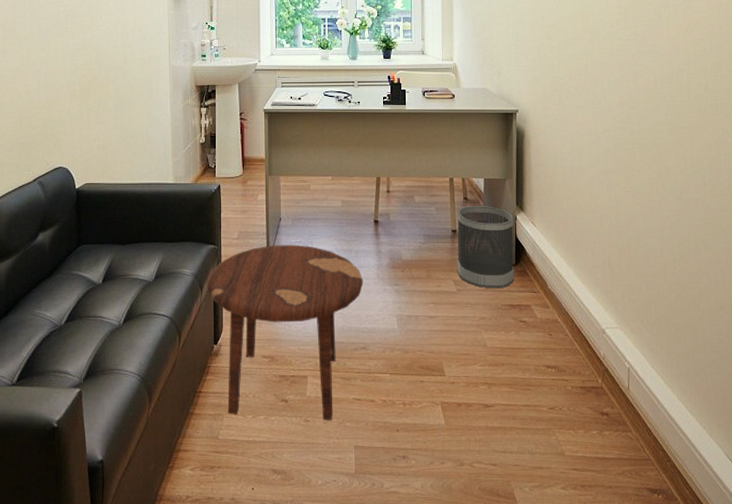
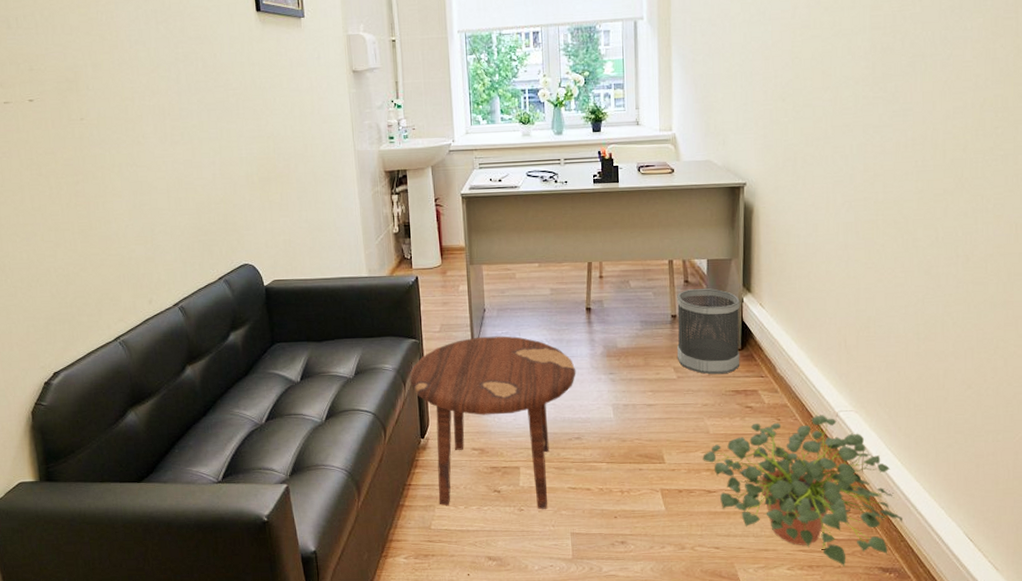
potted plant: none [480,331,668,487] -> present [702,415,903,566]

